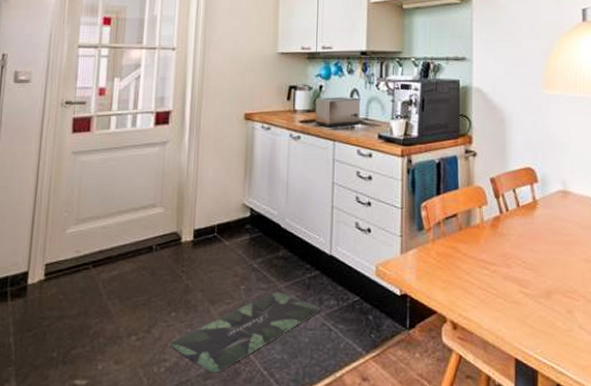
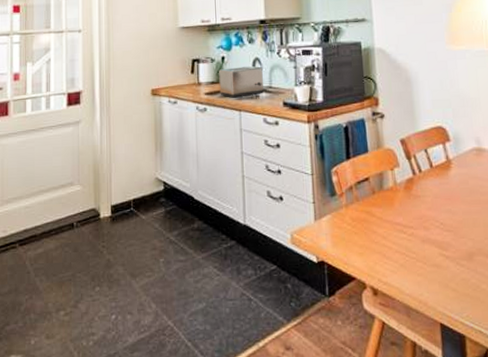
doormat: present [171,292,320,373] -> none [97,263,239,345]

